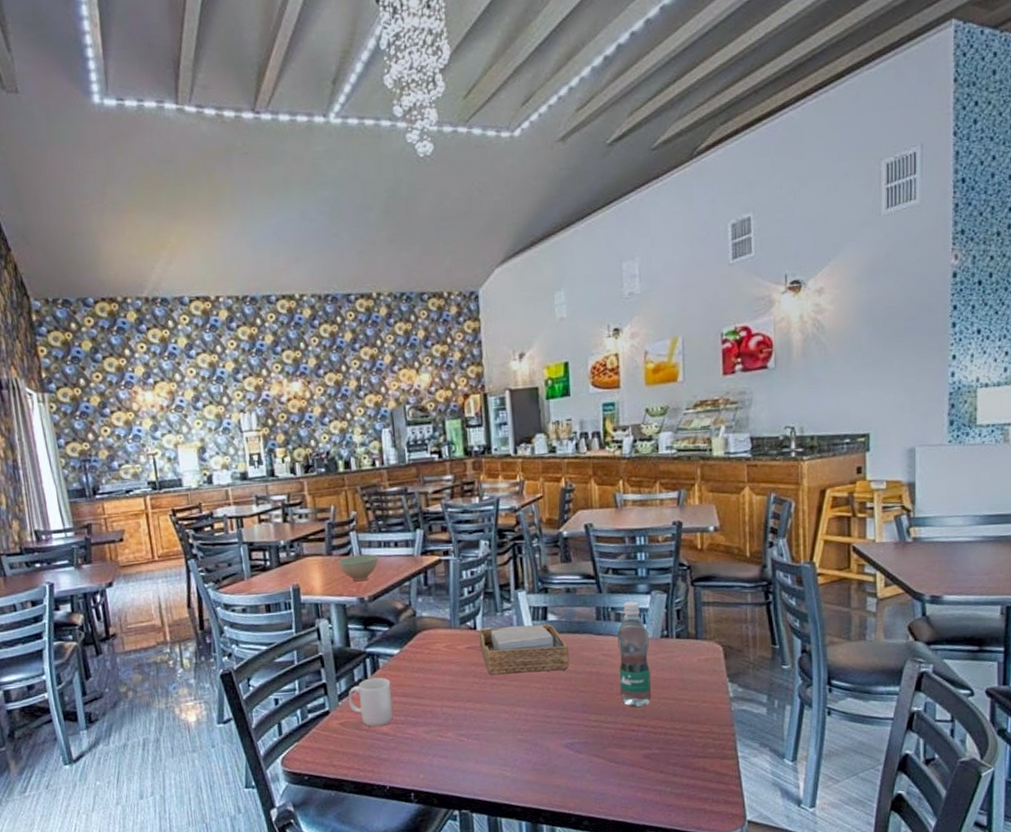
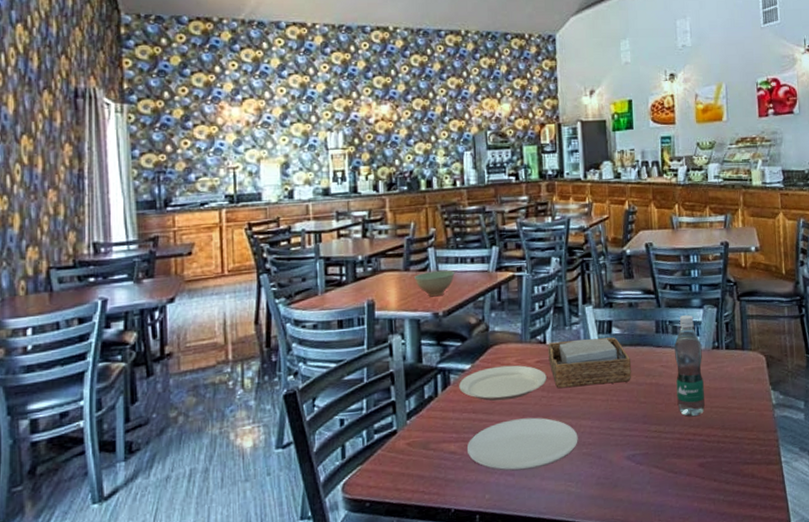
cup: present [348,677,394,728] -> none [418,393,462,446]
plate: none [388,650,478,686] -> present [459,365,547,401]
plate: none [398,703,513,754] -> present [466,417,578,471]

